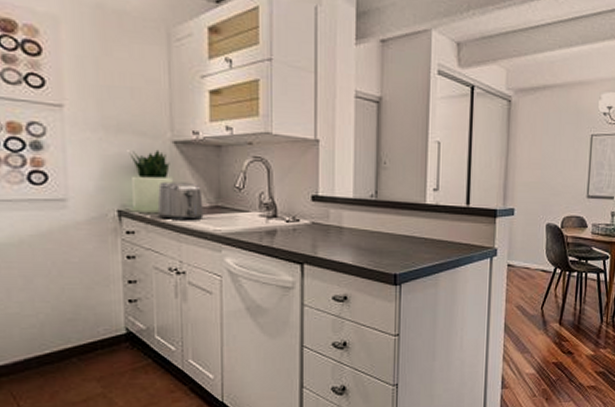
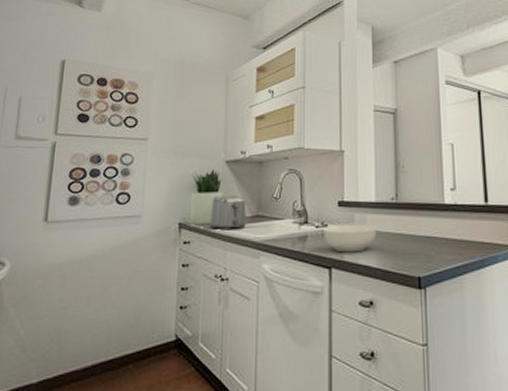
bowl: none [293,220,355,249] -> present [322,224,378,253]

